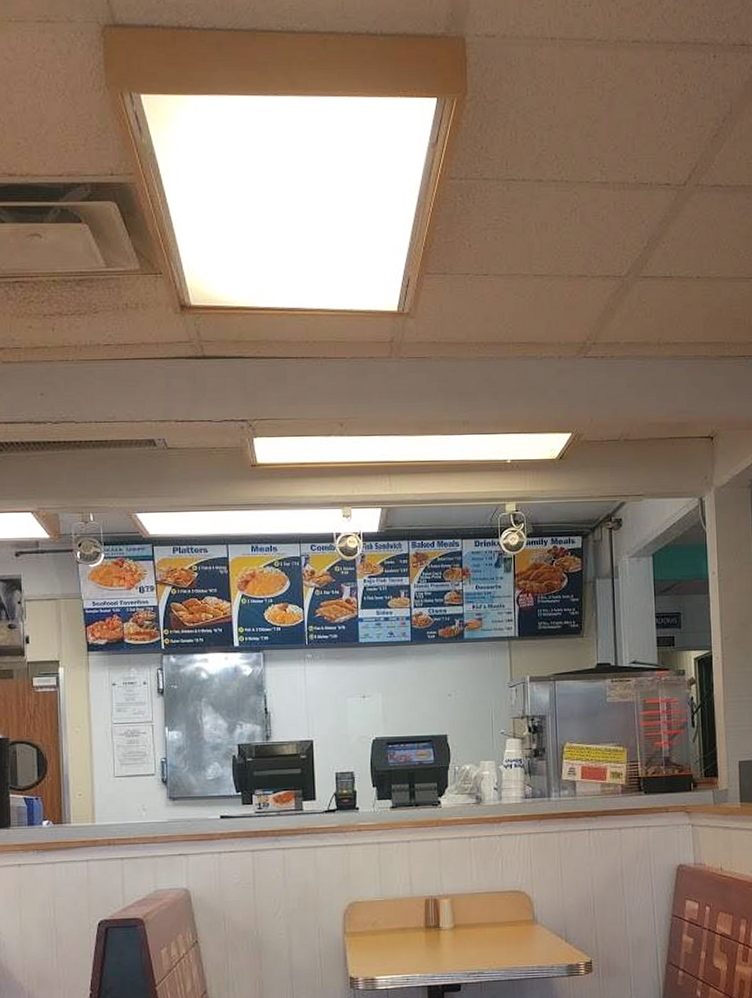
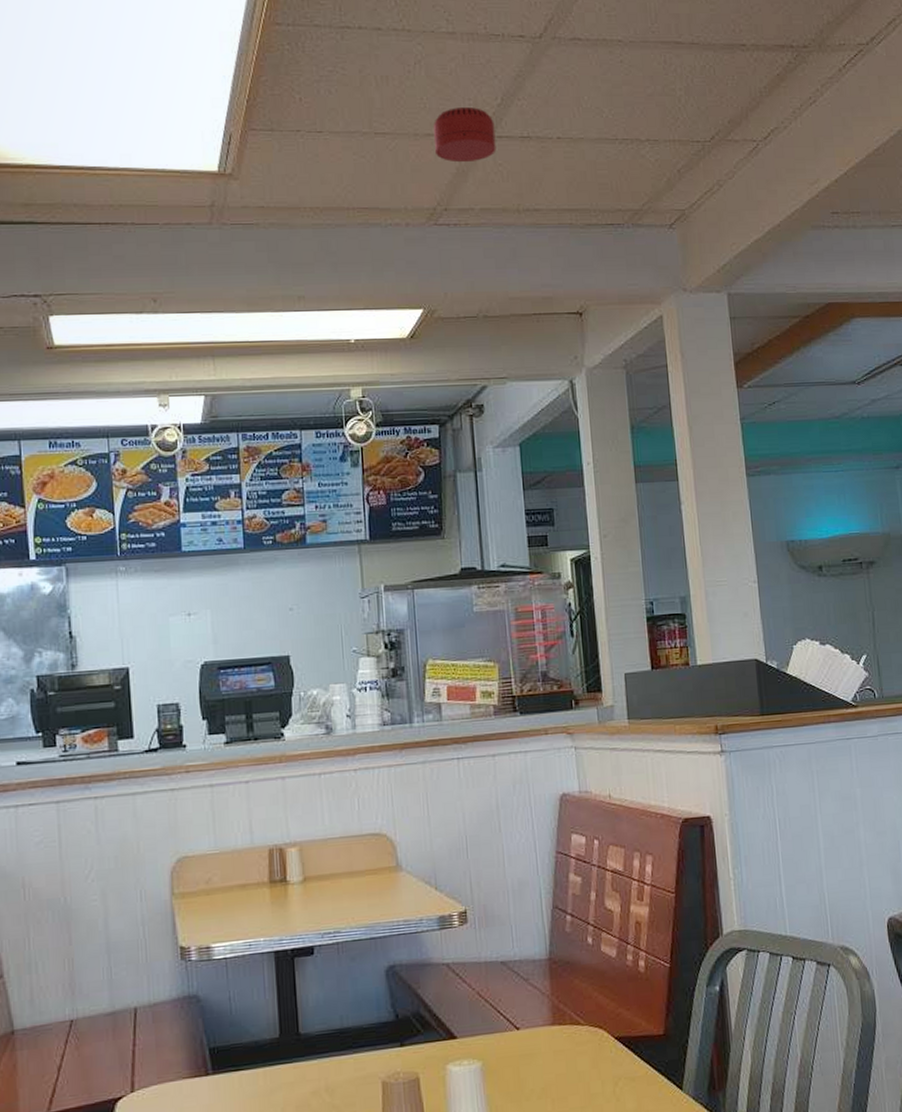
smoke detector: none [585,250,641,301] -> present [433,107,497,163]

